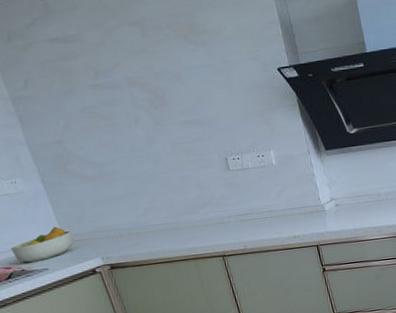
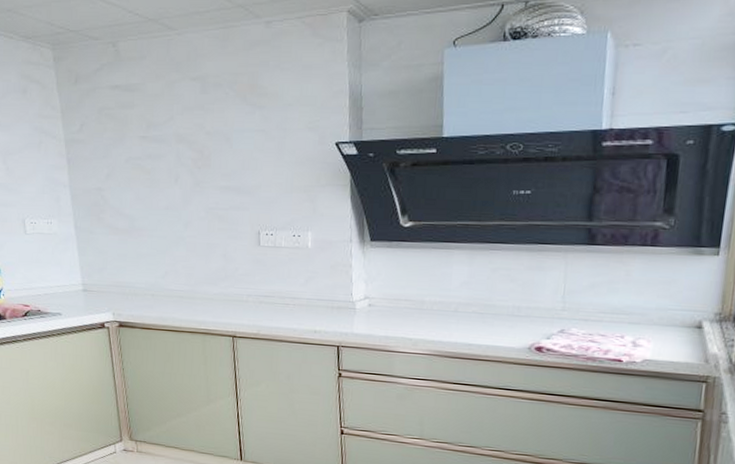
fruit bowl: present [10,227,74,263] -> none [32,273,91,305]

